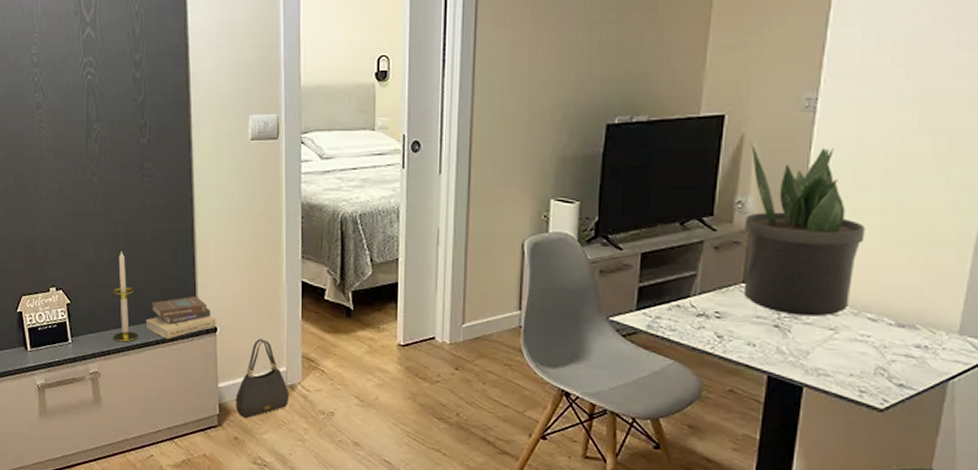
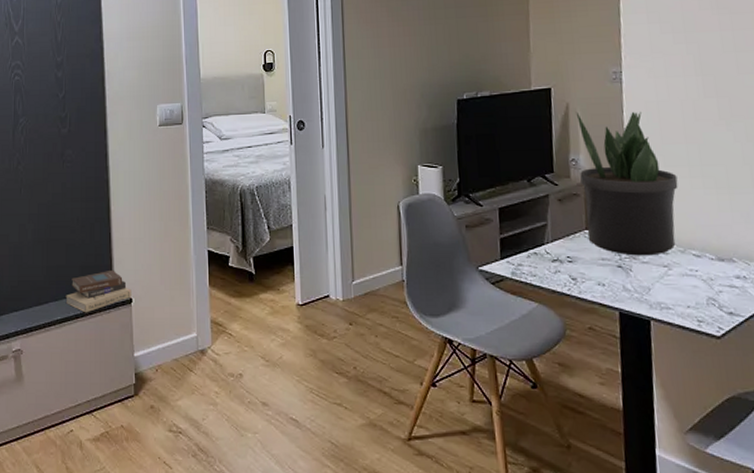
candle: present [113,250,139,342] -> none [35,231,59,318]
handbag: present [235,339,289,418] -> none [150,307,200,385]

